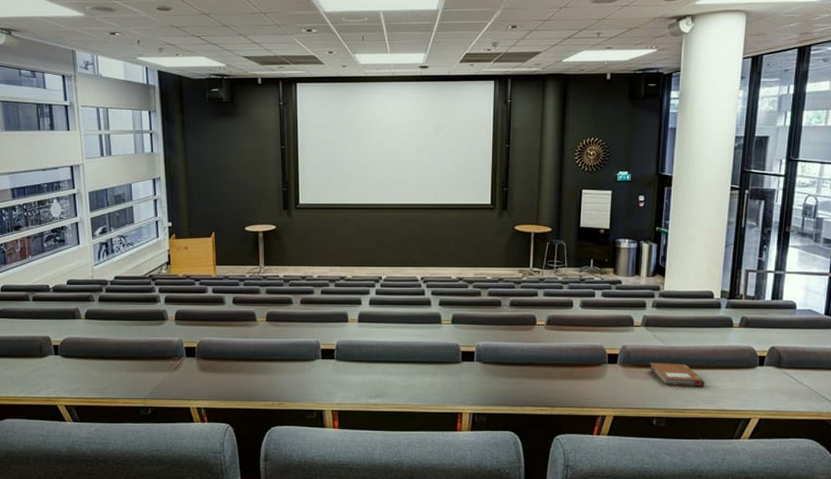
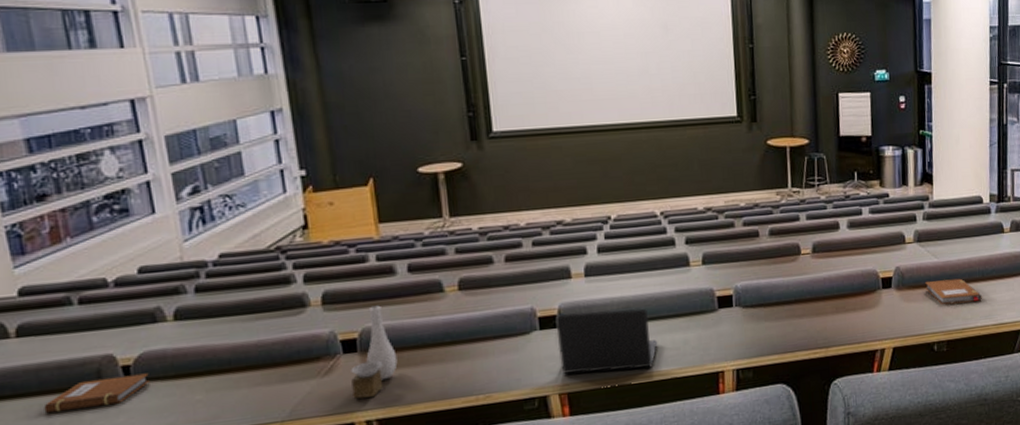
notebook: none [9,352,68,371] -> present [44,373,150,414]
vase: none [190,325,221,391] -> present [351,305,398,399]
laptop: none [334,348,411,401] -> present [555,308,658,374]

